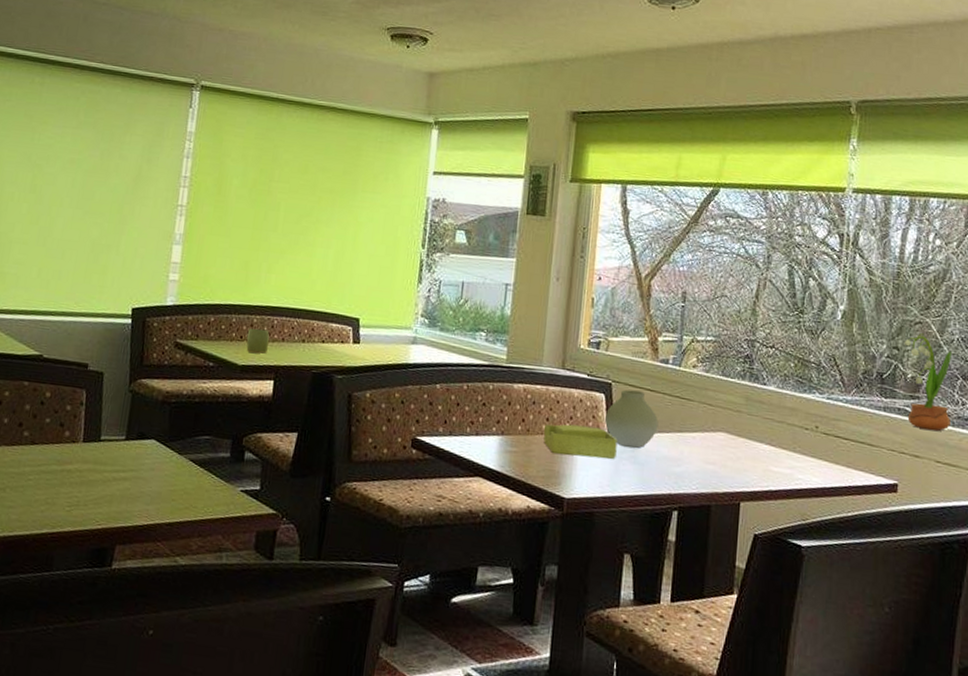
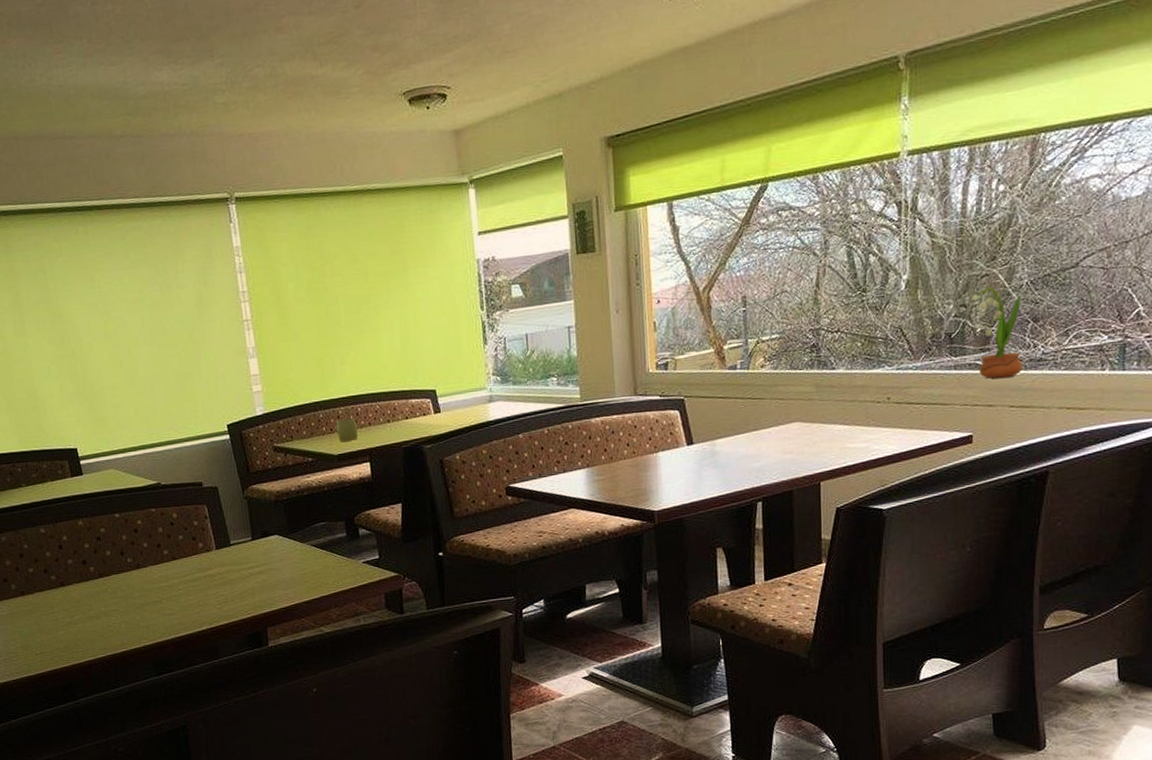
napkin holder: present [543,424,618,459] -> none [625,442,698,474]
vase: present [604,390,659,449] -> none [681,400,734,455]

